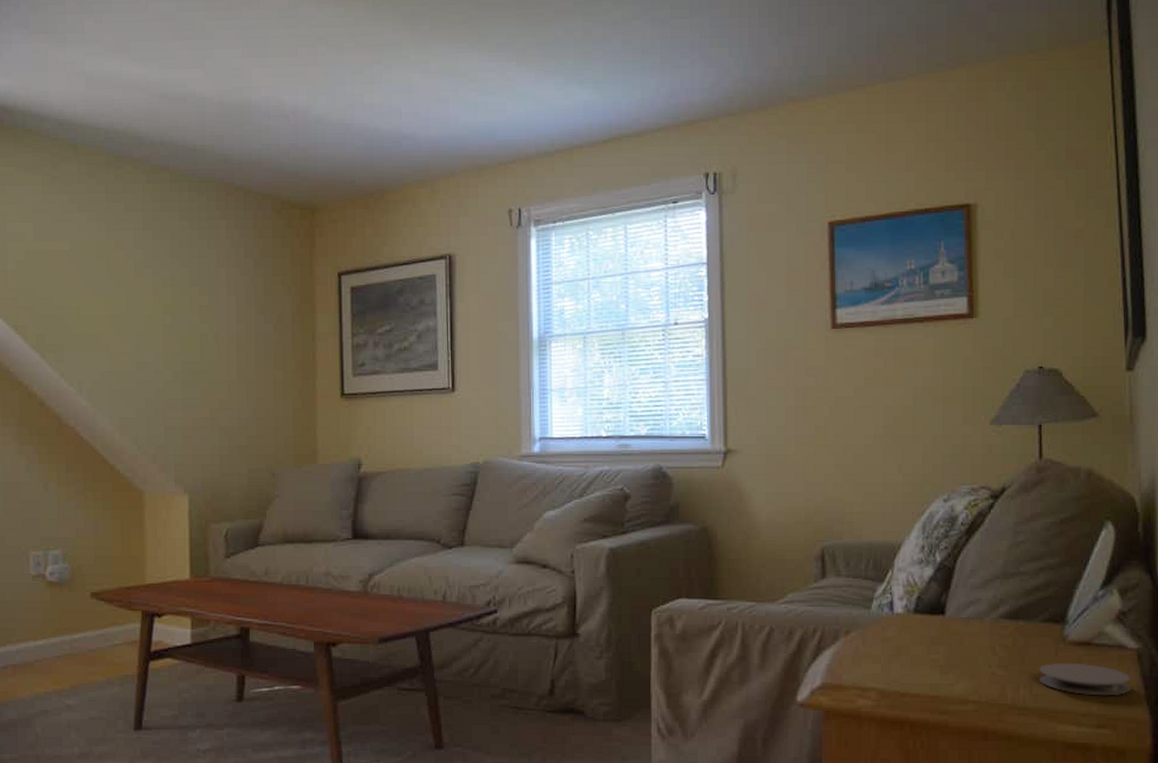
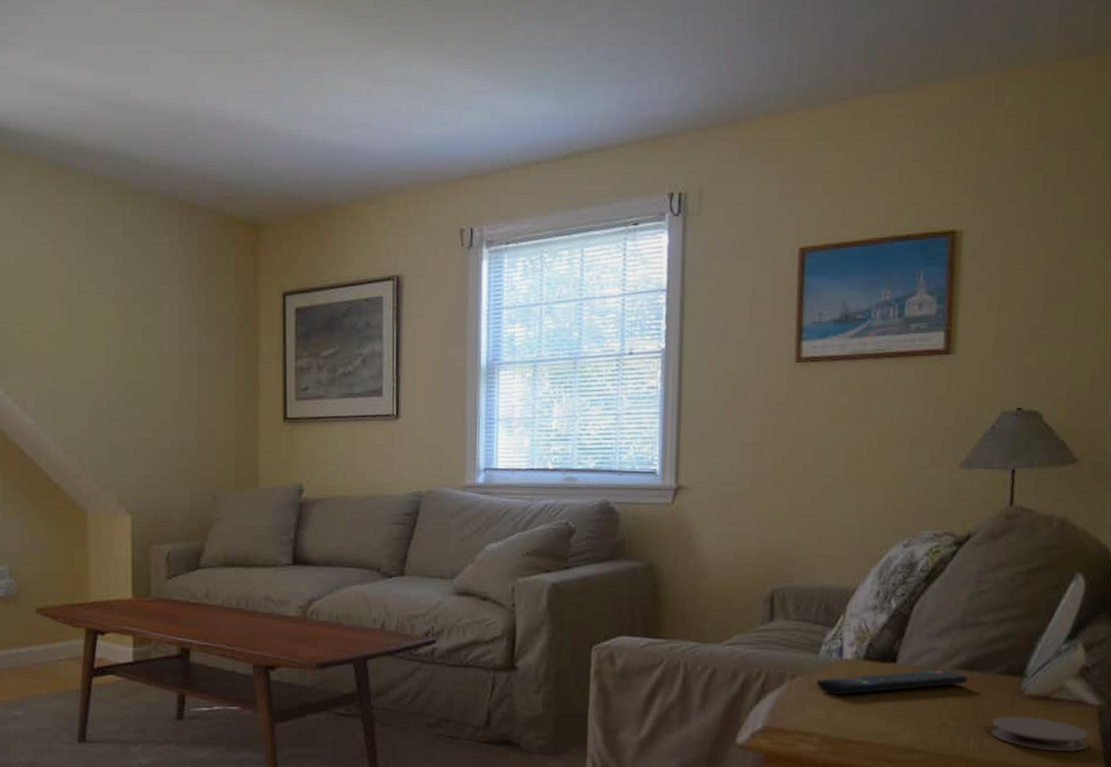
remote control: none [870,620,1014,649] -> present [816,669,969,695]

